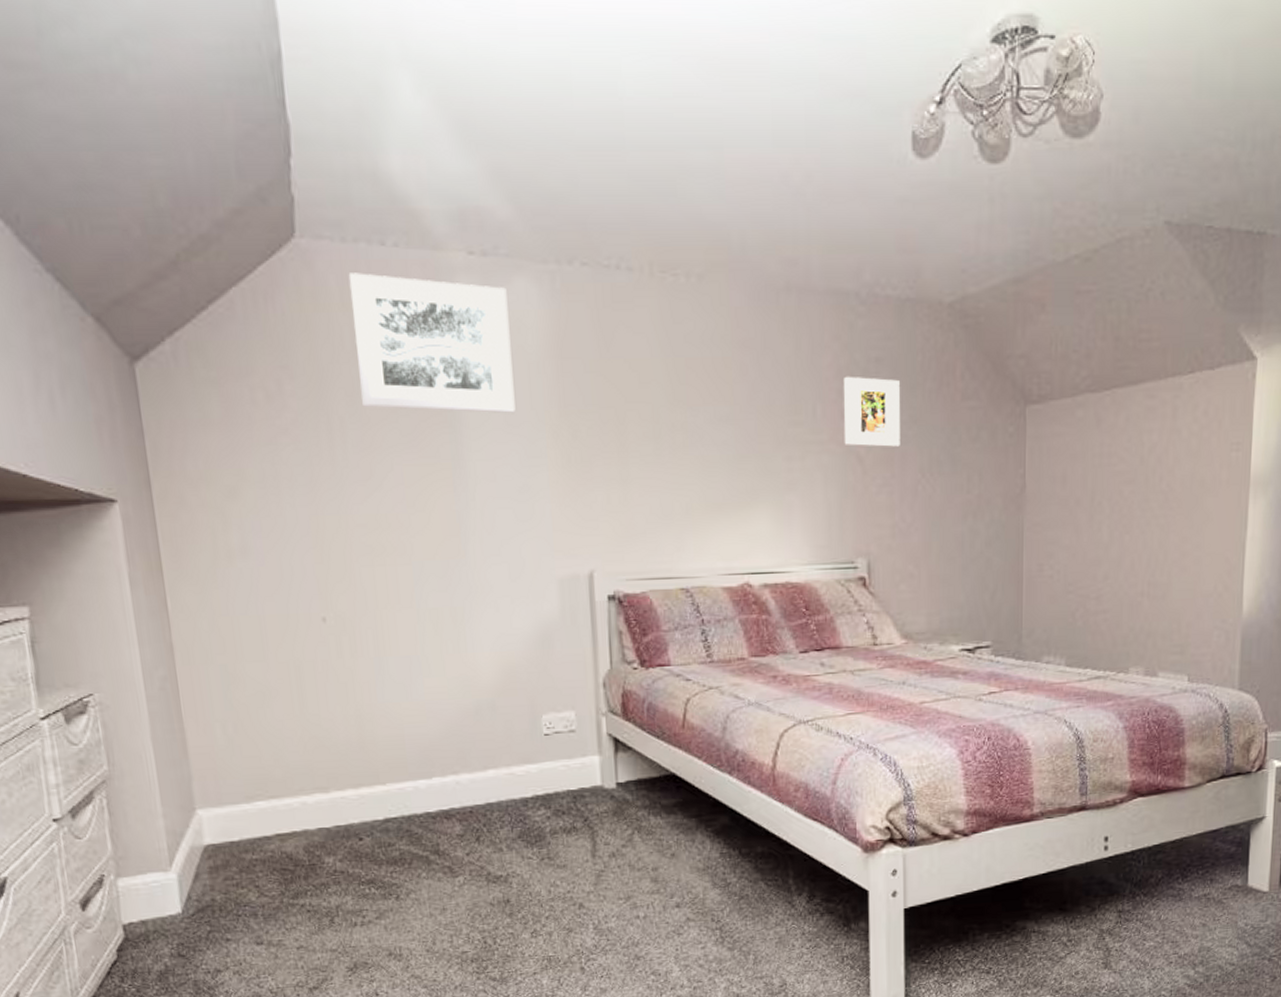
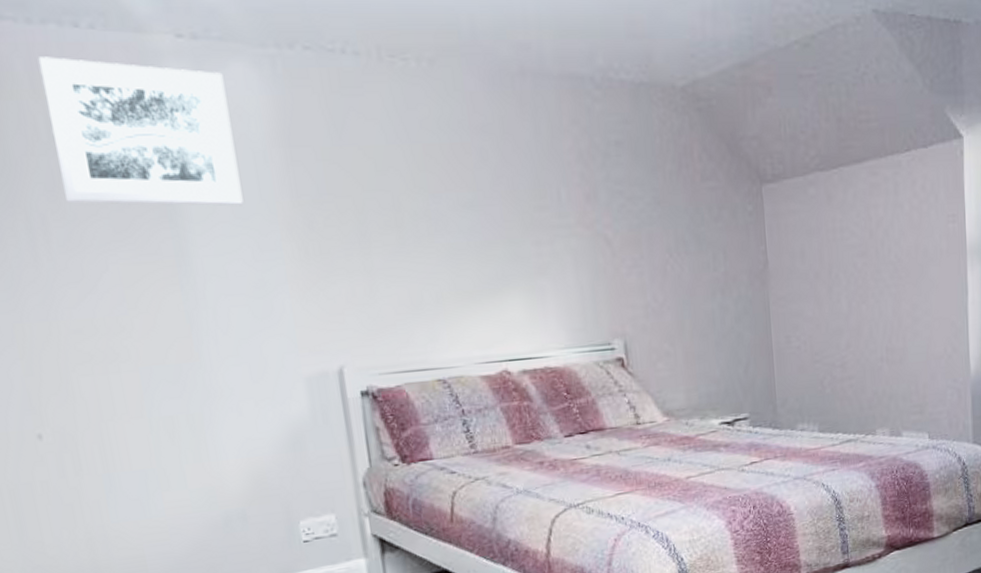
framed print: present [843,376,900,447] -> none [586,159,646,229]

